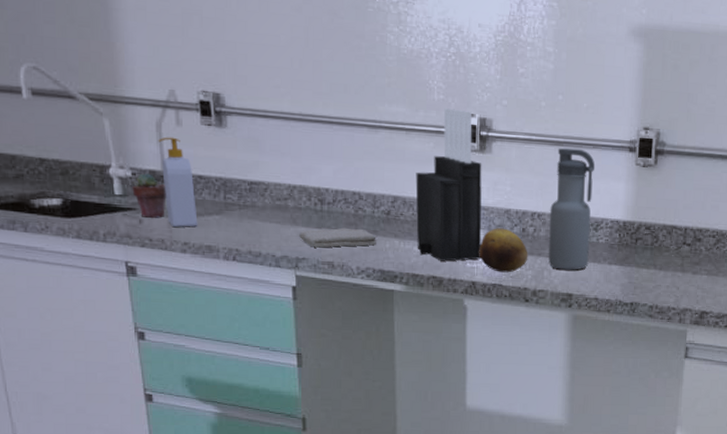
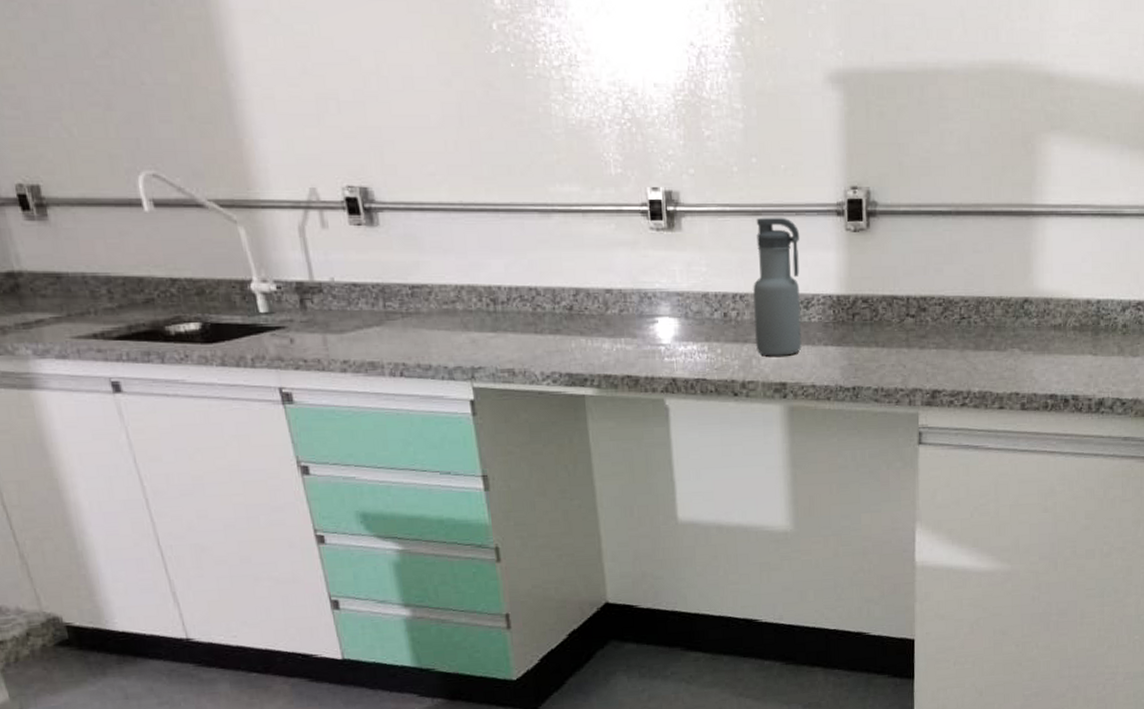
potted succulent: present [132,173,166,218] -> none [278,286,319,336]
soap bottle: present [158,137,198,228] -> none [302,242,357,345]
washcloth: present [299,227,378,248] -> none [472,328,561,354]
knife block: present [415,108,482,262] -> none [598,183,680,358]
fruit: present [479,228,528,273] -> none [677,315,733,365]

